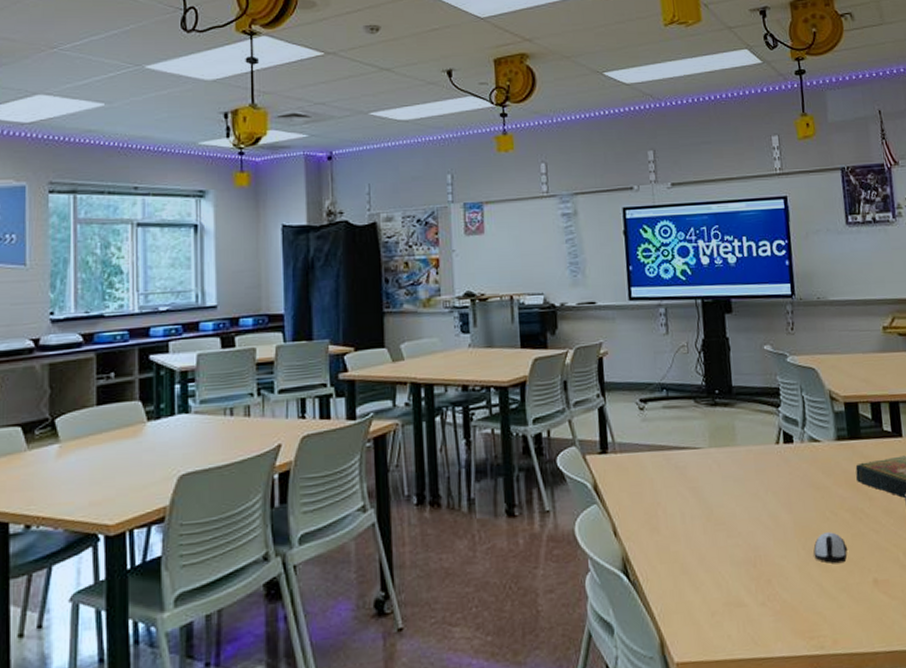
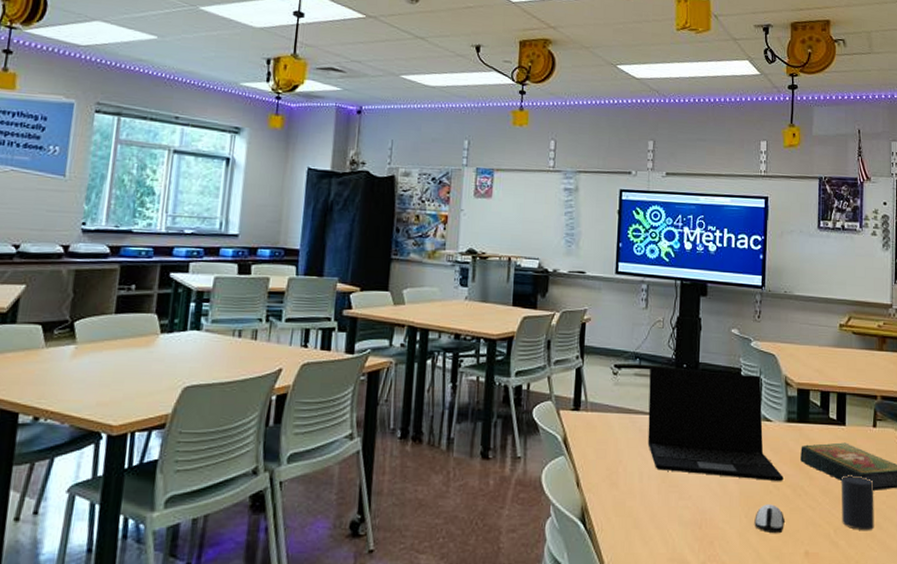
laptop: none [679,393,840,509] -> present [647,366,783,482]

